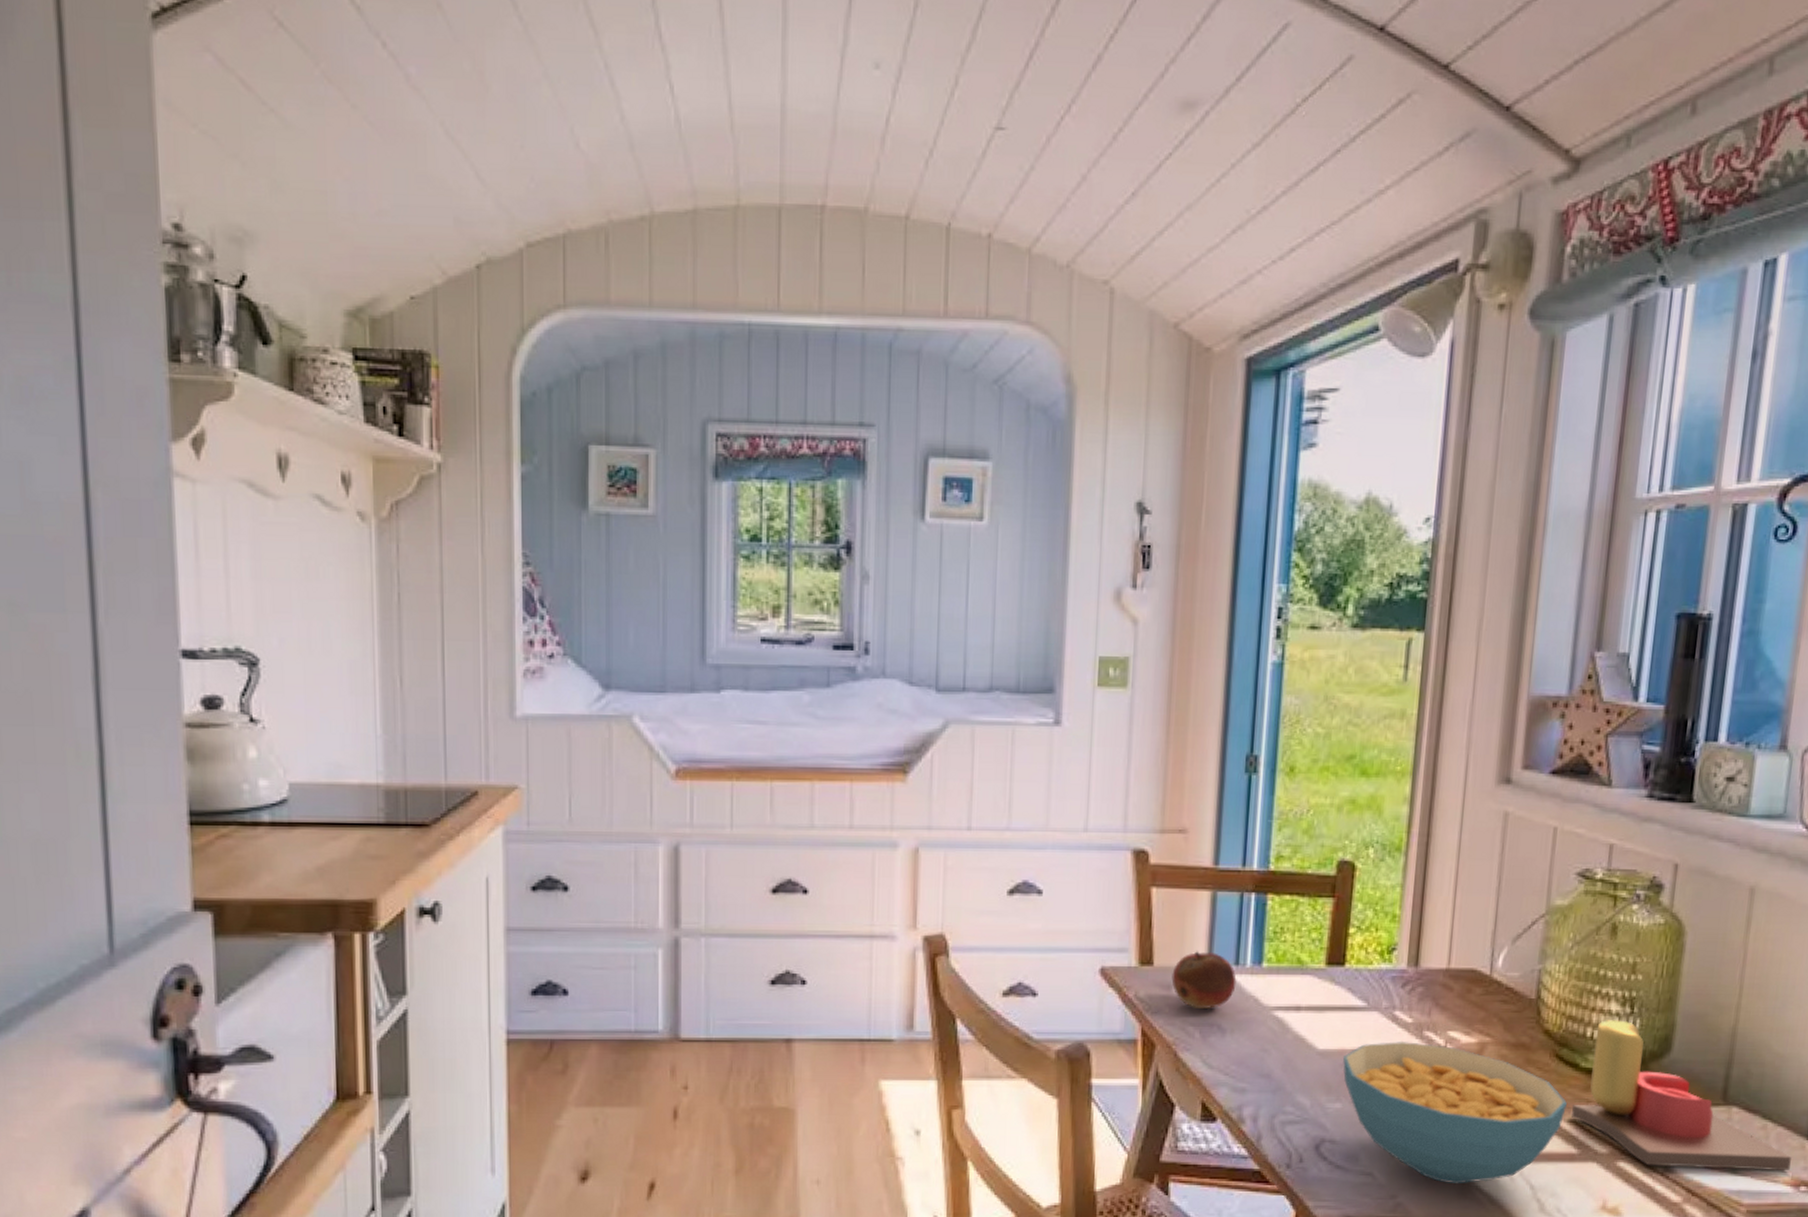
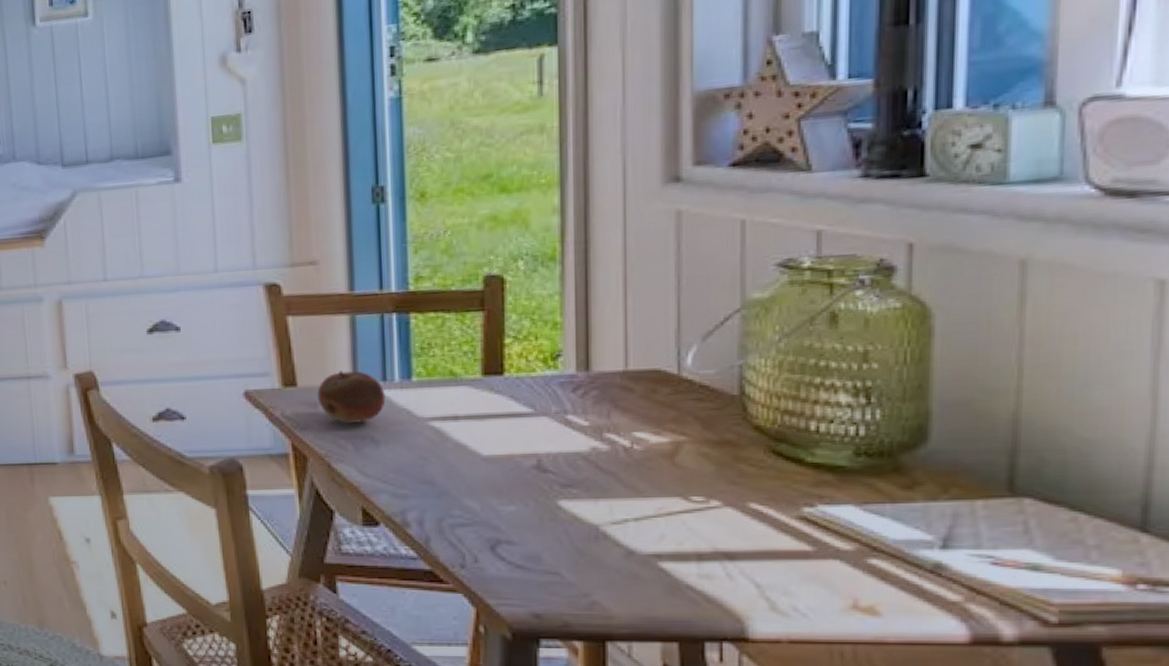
cereal bowl: present [1343,1040,1567,1184] -> none [513,443,792,583]
candle: present [1572,1020,1791,1170] -> none [801,412,1119,567]

